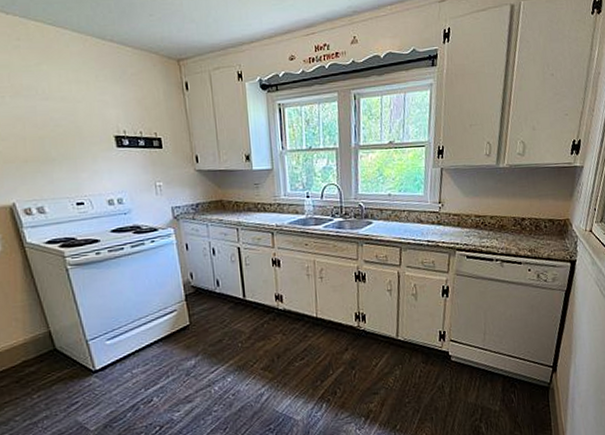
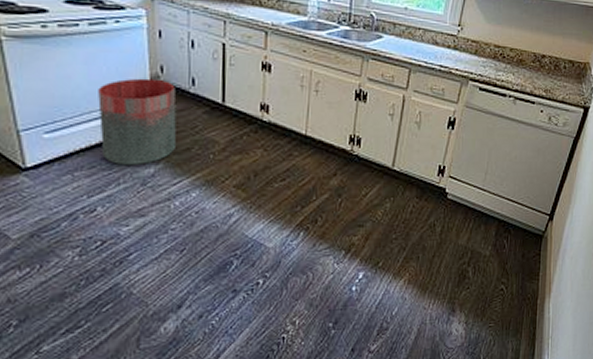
trash can: none [144,284,211,361] -> present [98,78,177,166]

